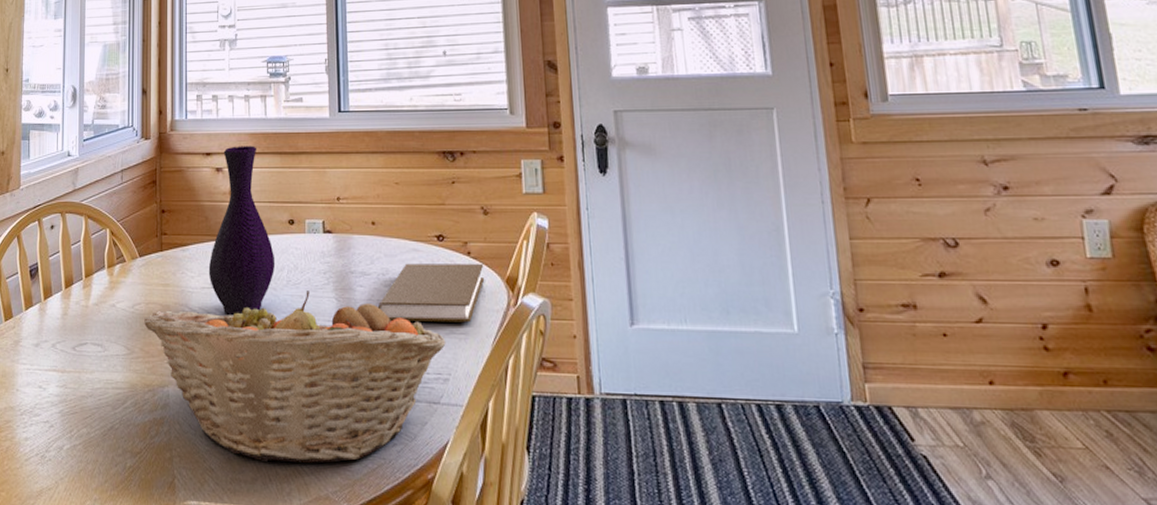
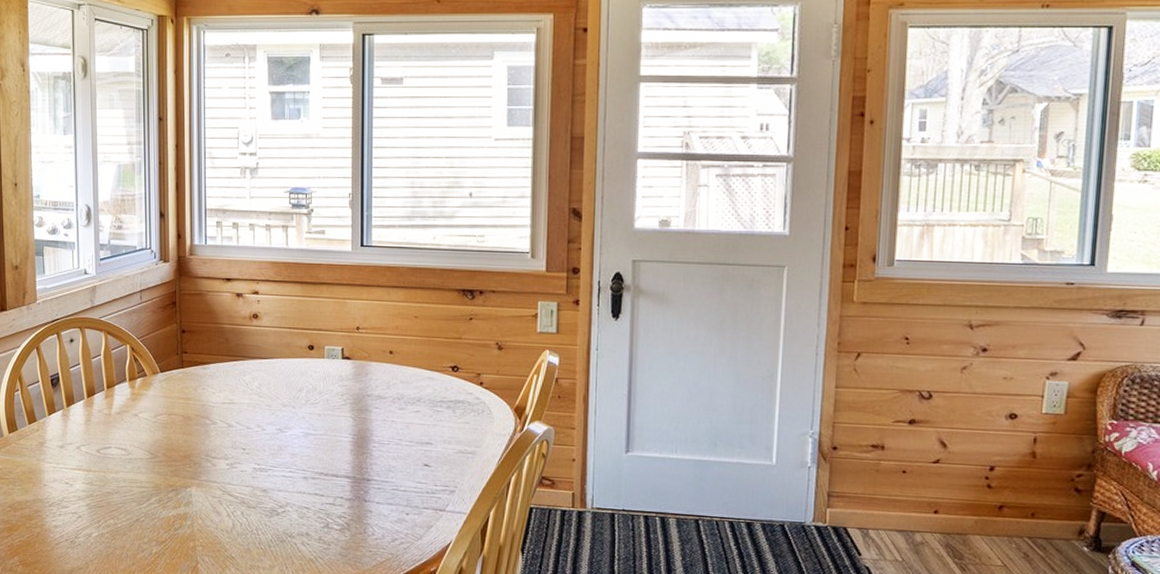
fruit basket: present [144,291,446,463] -> none [166,410,454,556]
vase: present [208,145,276,316] -> none [229,273,295,429]
book: present [378,263,485,323] -> none [393,390,495,444]

